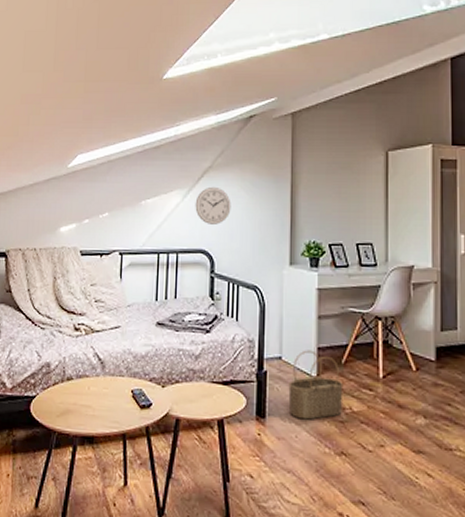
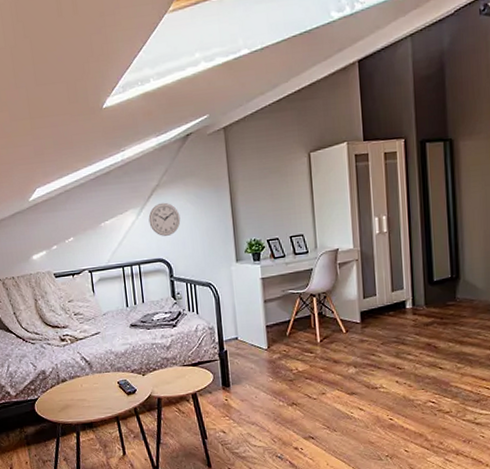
wicker basket: present [288,350,344,420] -> none [245,328,290,384]

